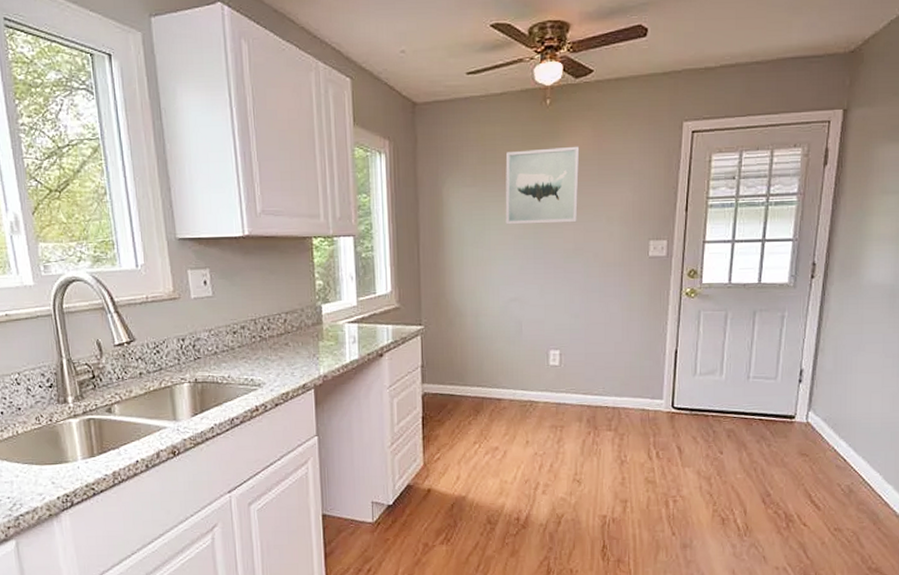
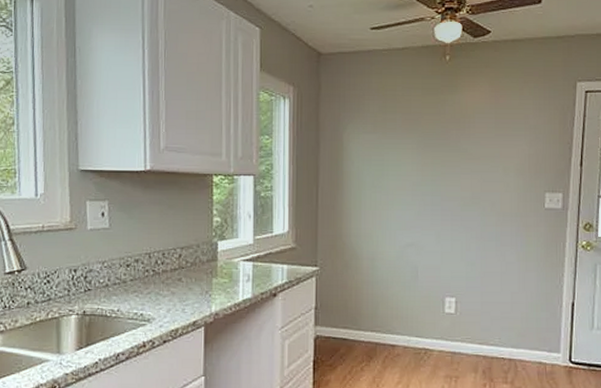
wall art: present [505,146,580,225] -> none [404,100,478,172]

